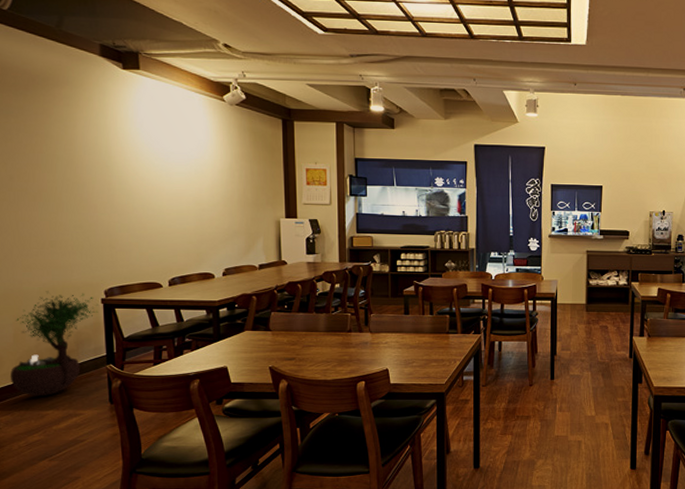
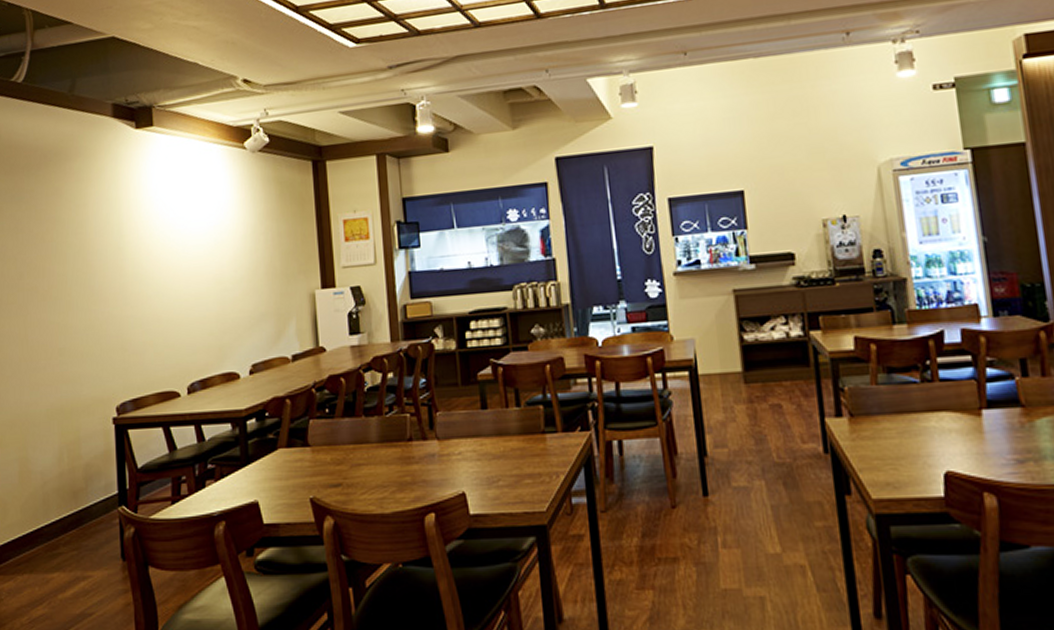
potted tree: present [10,291,99,397] -> none [13,412,110,554]

